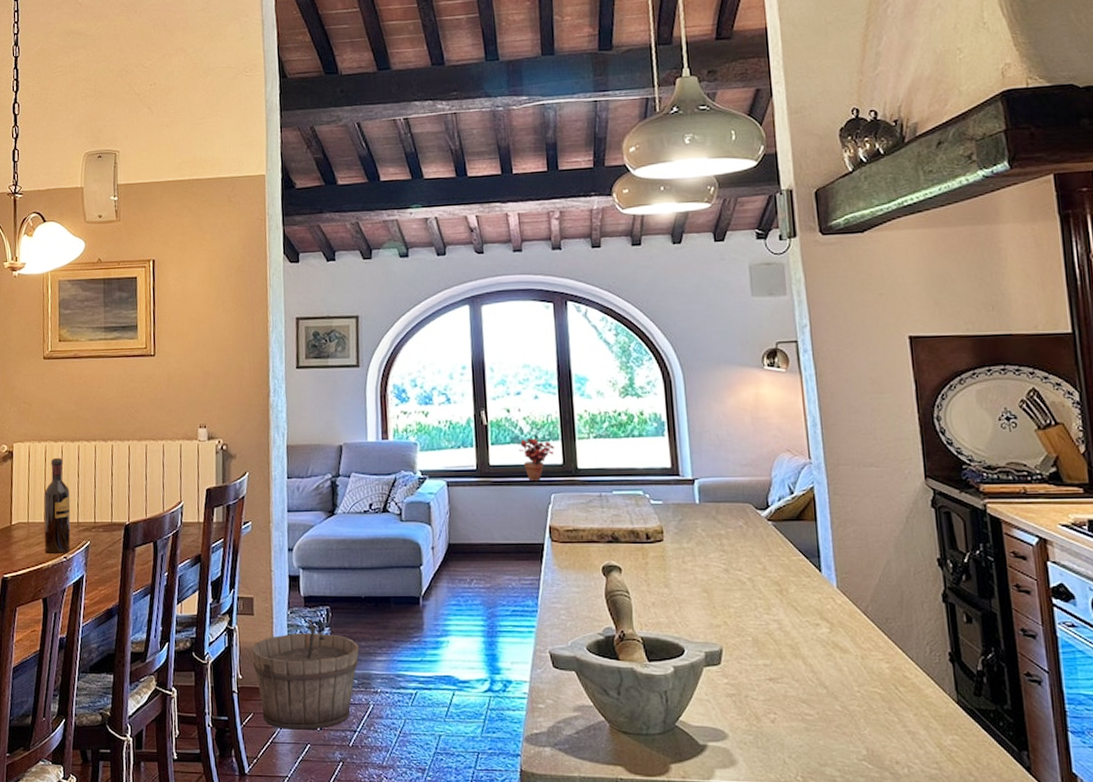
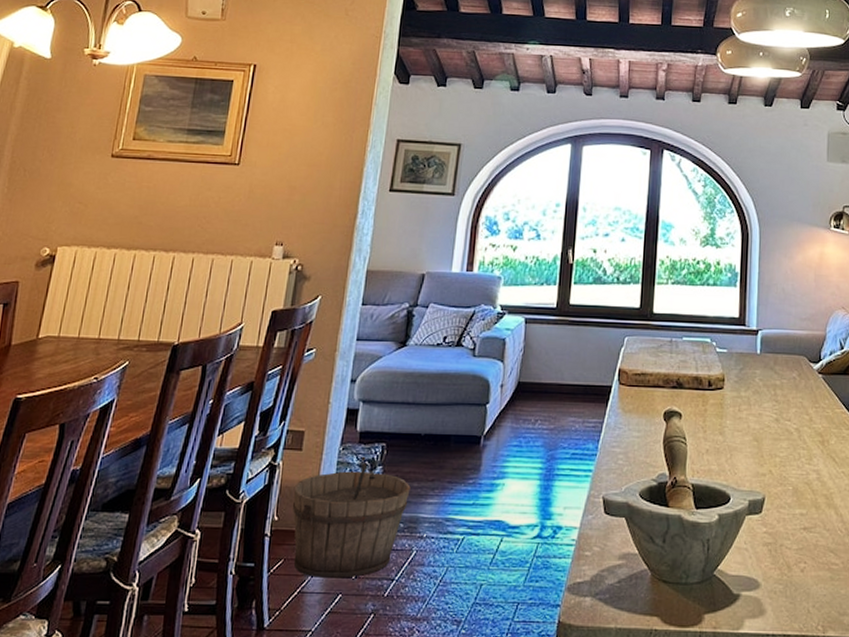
wine bottle: present [44,457,71,555] -> none [72,266,116,375]
potted plant: present [517,438,554,481] -> none [599,280,634,323]

